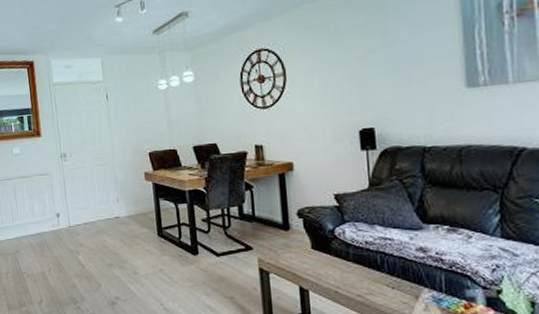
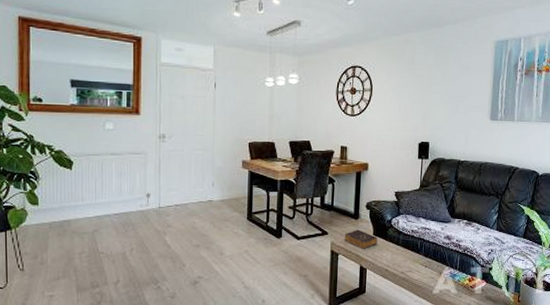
book: none [273,243,319,266] -> present [344,229,378,249]

